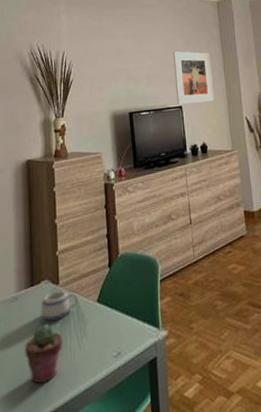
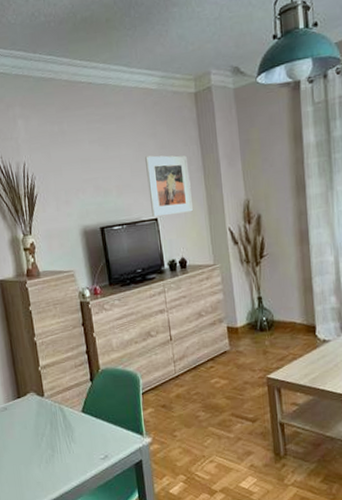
potted succulent: present [24,323,63,384] -> none [18,430,54,480]
mug: present [41,290,79,321] -> none [29,402,65,428]

